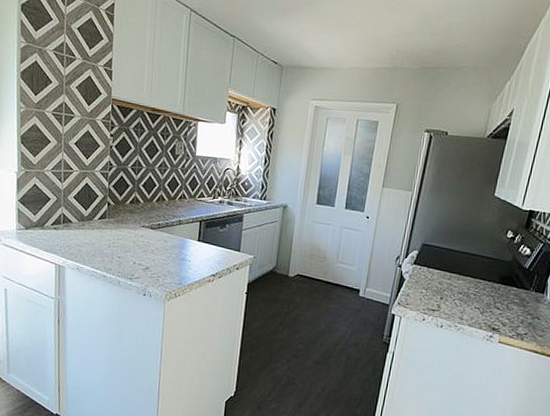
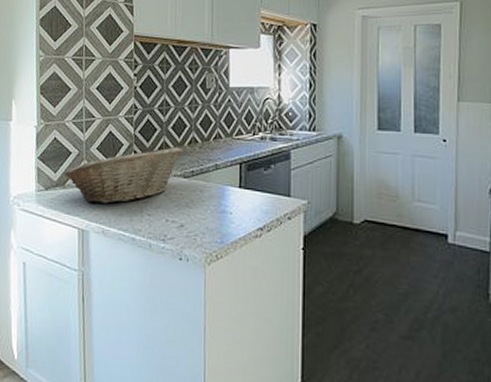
fruit basket: none [43,201,152,245] -> present [64,147,183,204]

